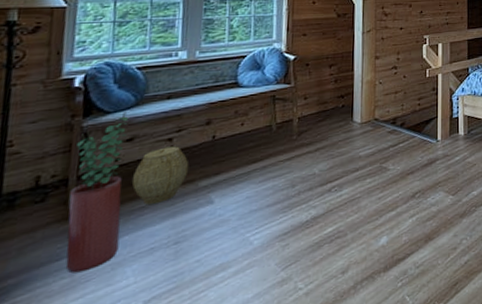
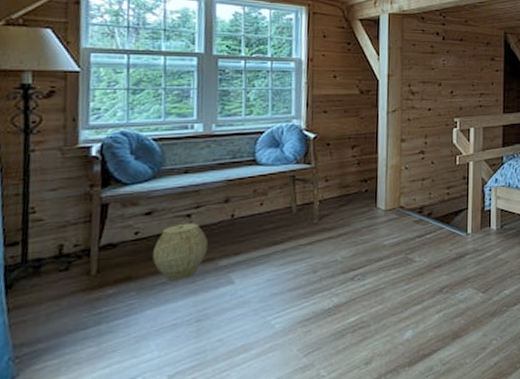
vase: present [65,112,129,273] -> none [91,184,147,343]

